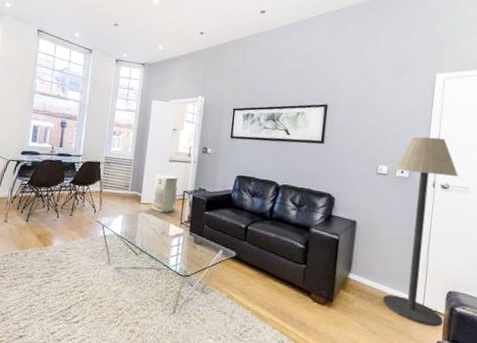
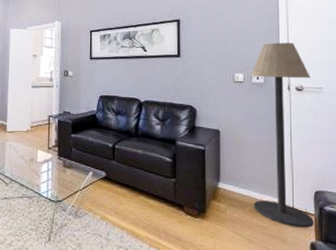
air purifier: present [152,174,177,213] -> none [18,101,42,139]

